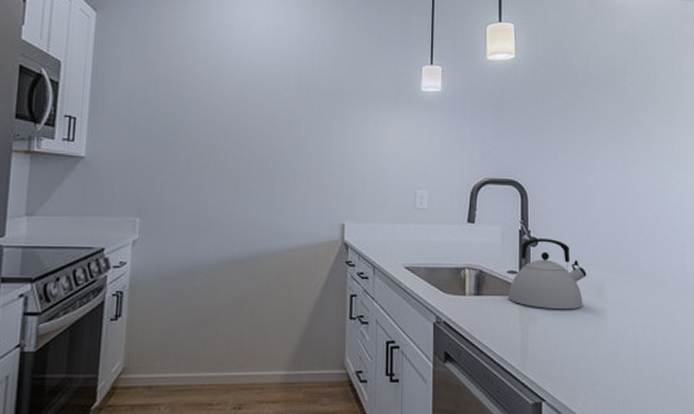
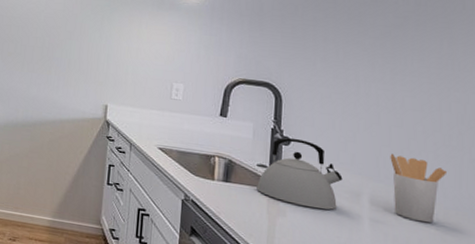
utensil holder: none [626,242,674,307] -> present [390,153,448,224]

